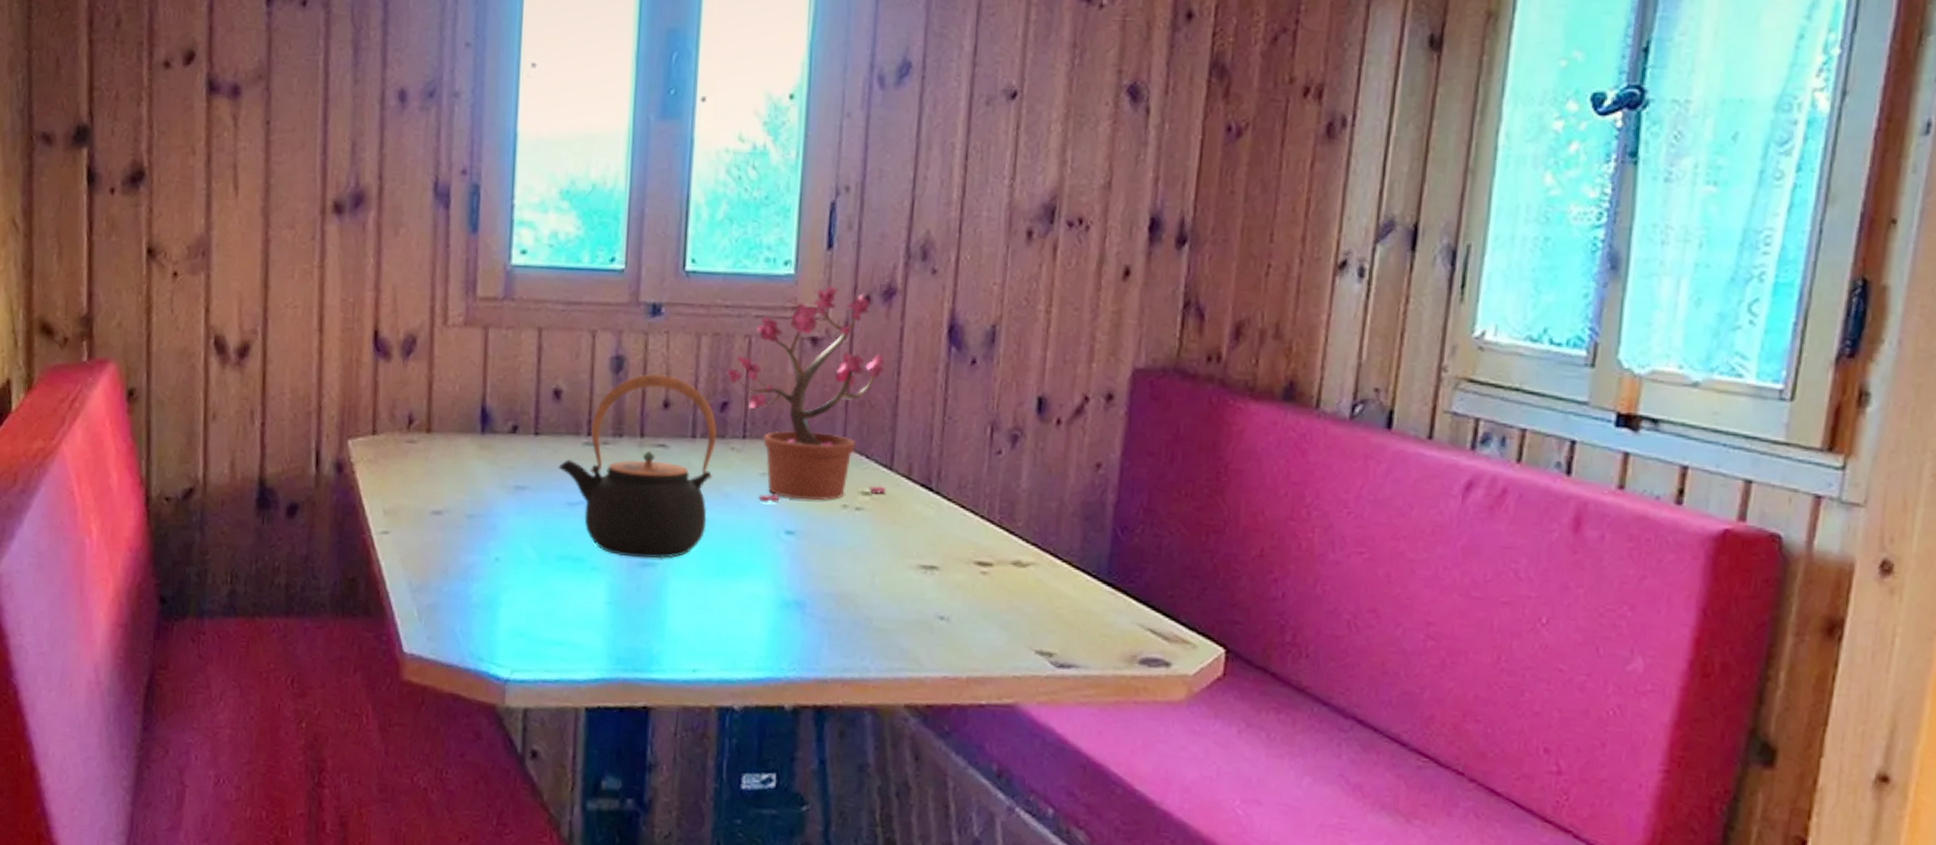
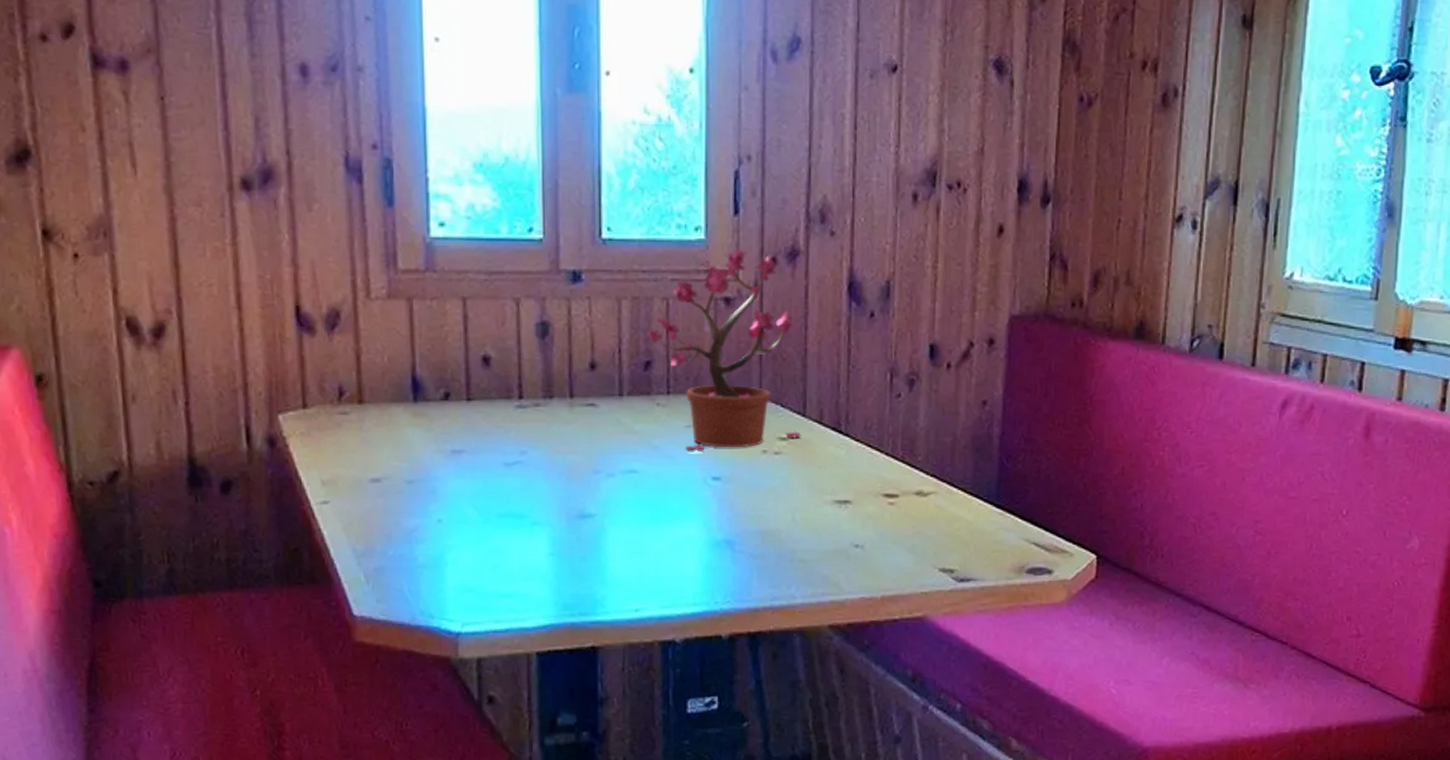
teapot: present [558,373,717,559] -> none [492,337,643,511]

